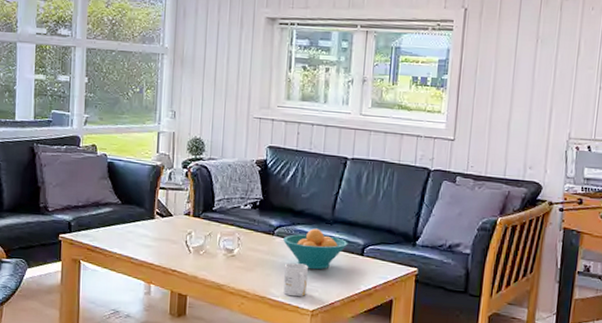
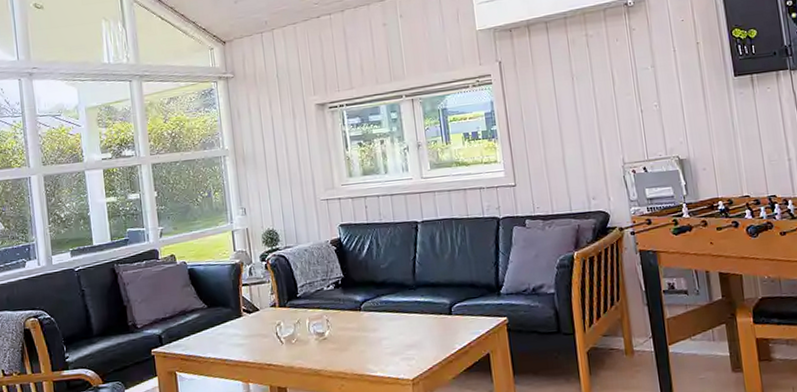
fruit bowl: present [283,228,348,270] -> none [371,296,435,338]
mug: present [283,263,308,297] -> none [376,333,403,369]

